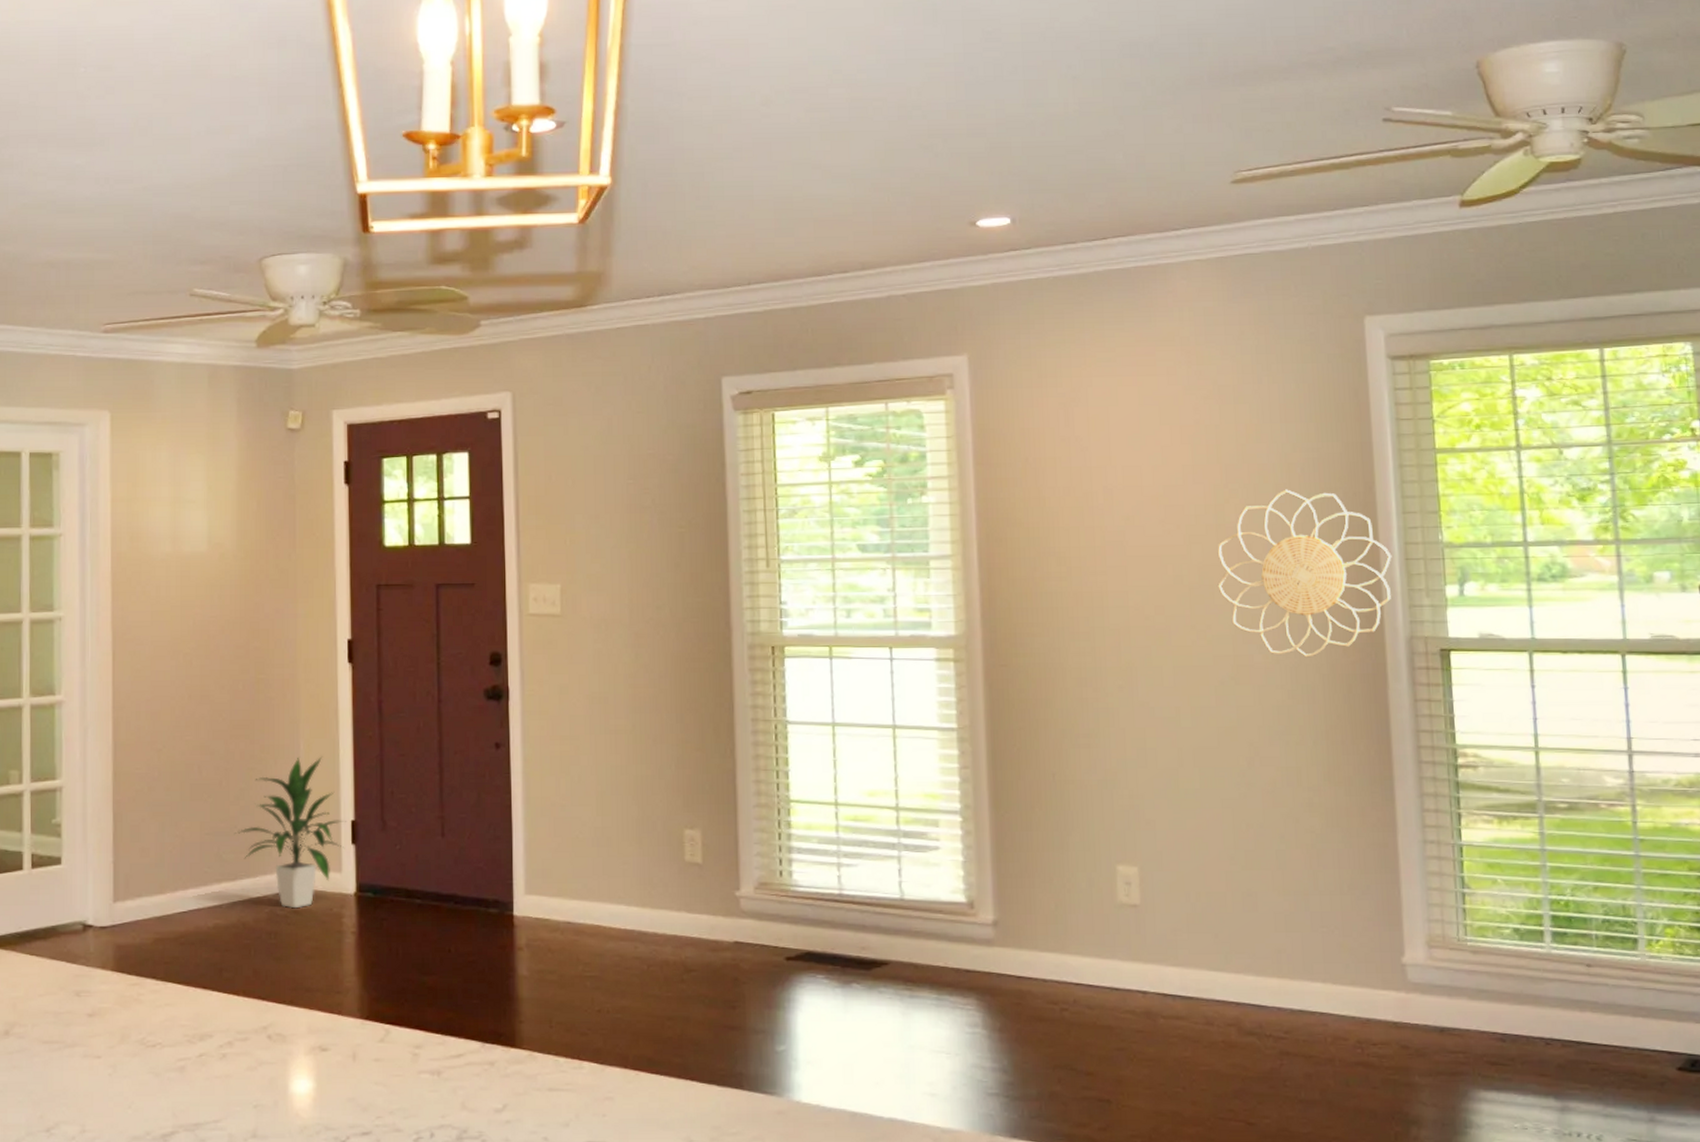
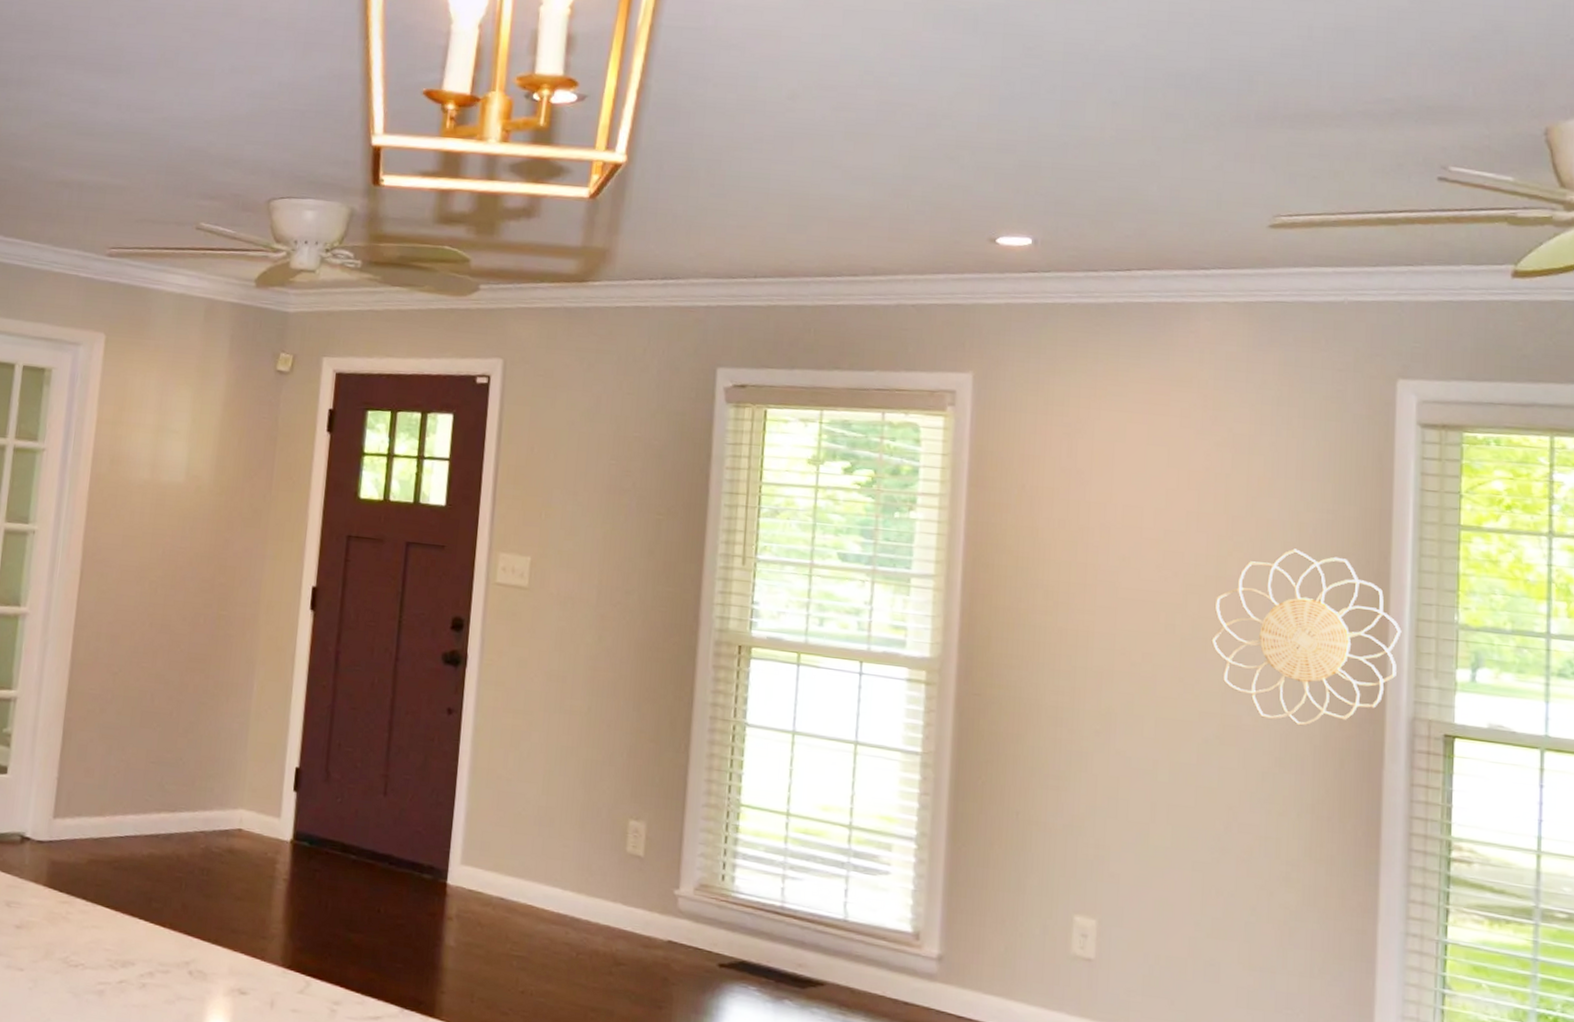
indoor plant: present [235,756,346,909] -> none [180,697,291,848]

